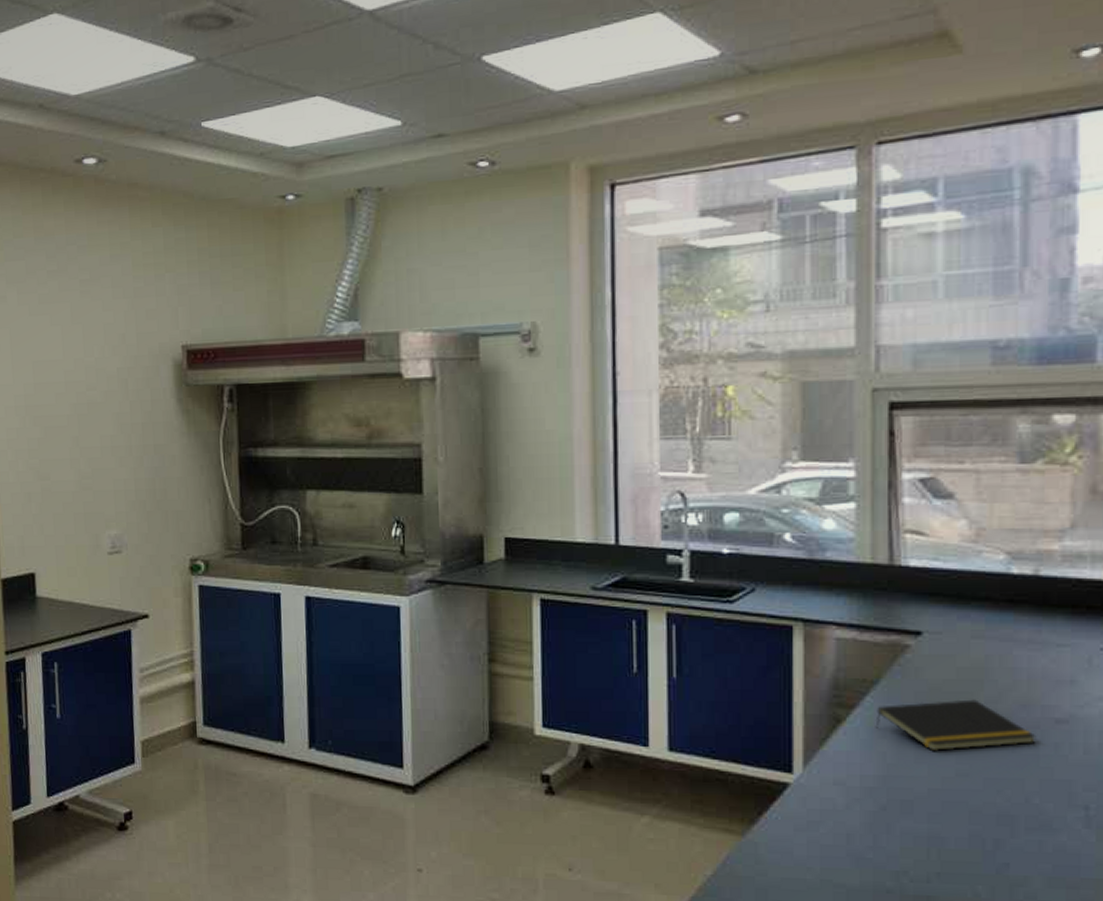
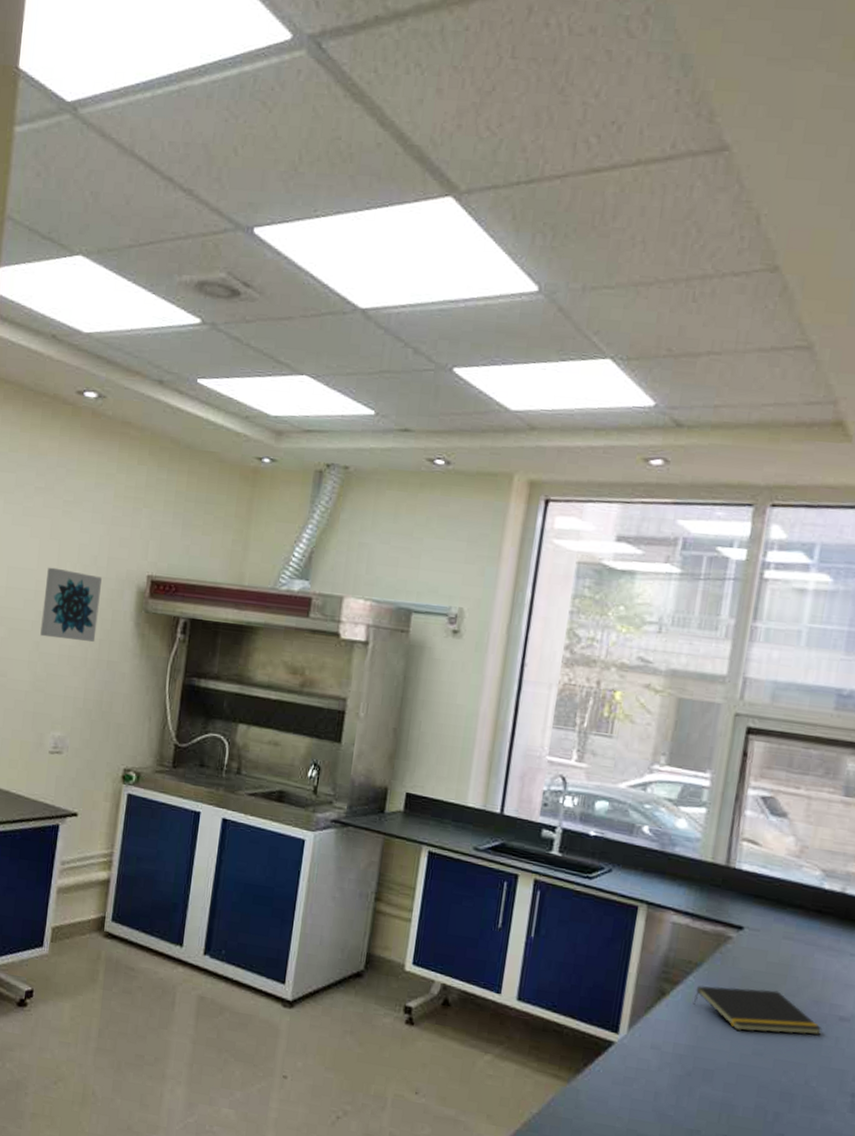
wall art: none [75,354,137,430] -> present [40,567,102,642]

